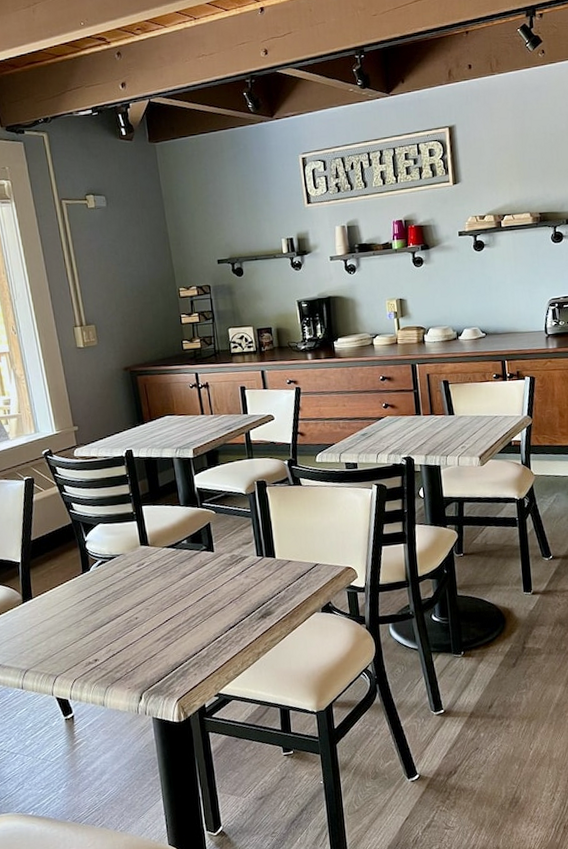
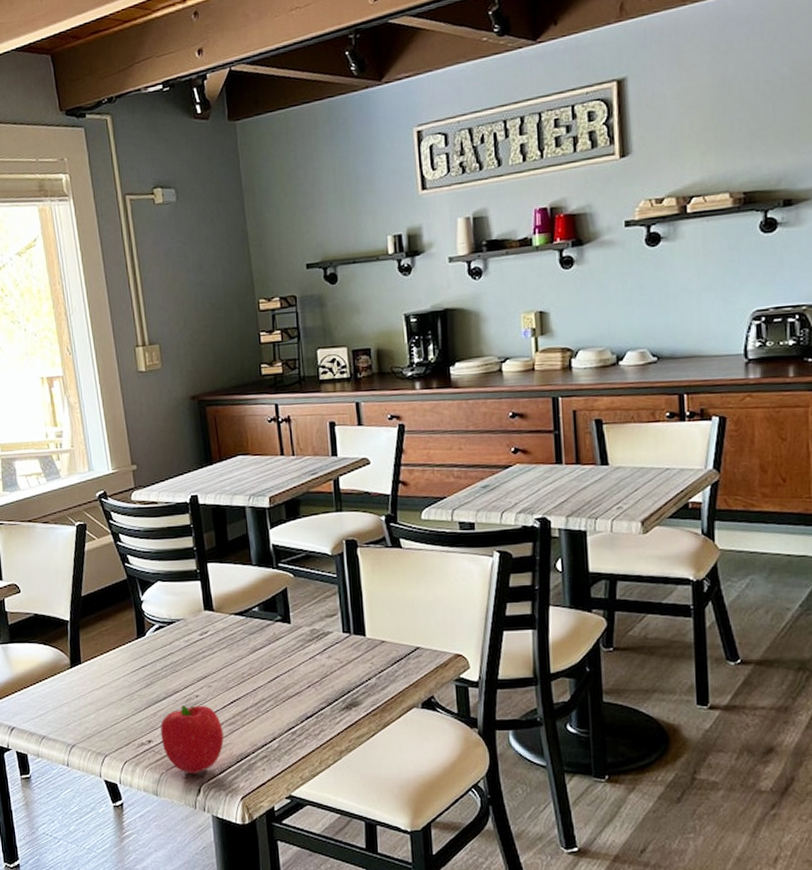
fruit: none [105,625,161,685] -> present [160,705,224,775]

